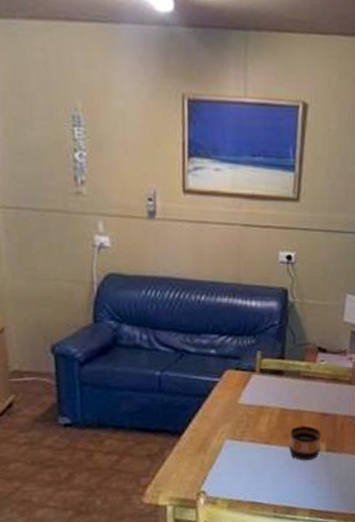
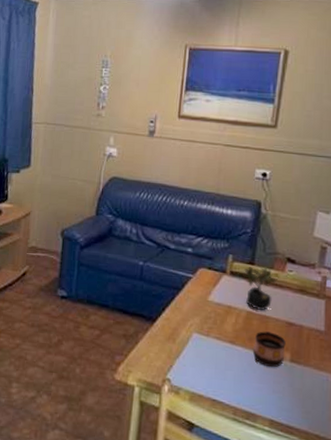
succulent plant: none [273,360,309,406] -> present [243,266,277,311]

